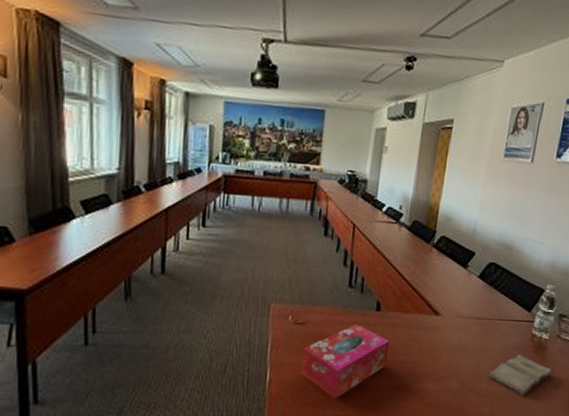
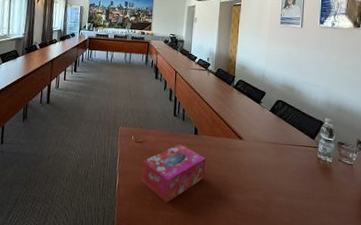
diary: present [488,354,552,397] -> none [286,174,339,210]

